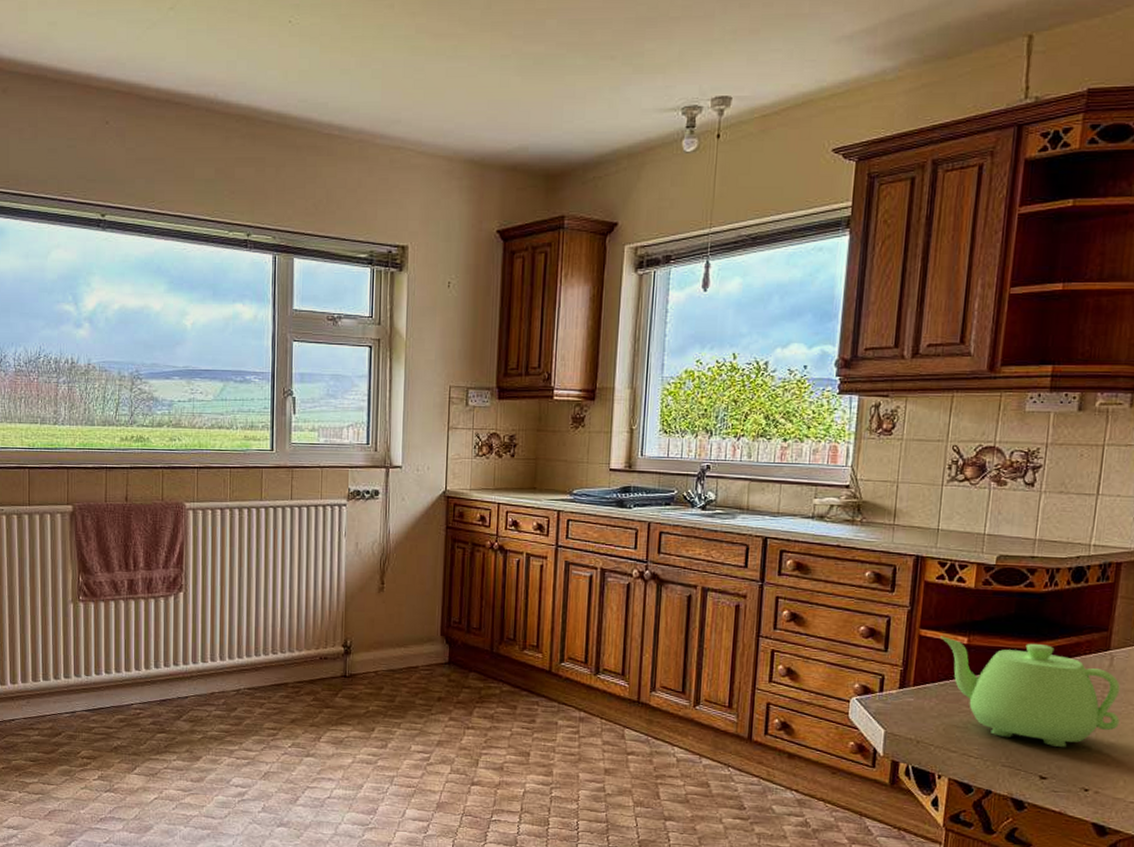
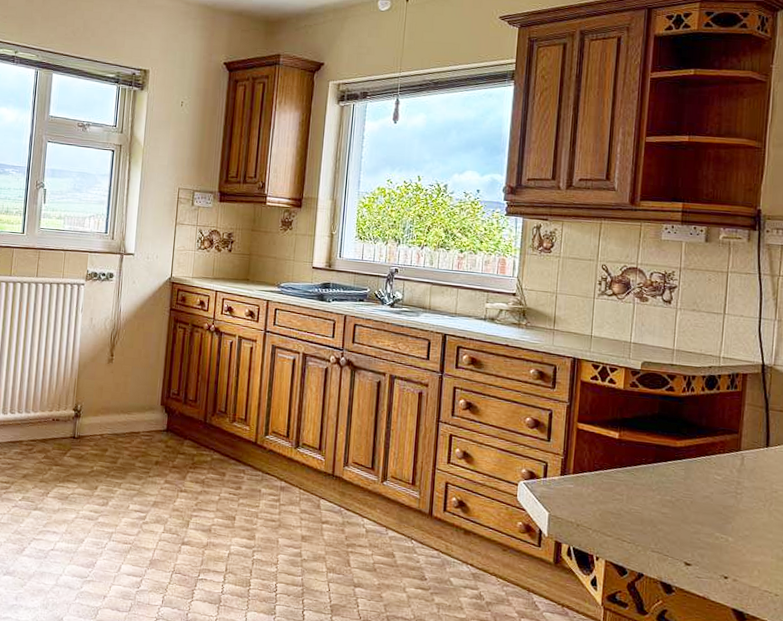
teapot: present [941,636,1120,747] -> none [595,430,752,537]

